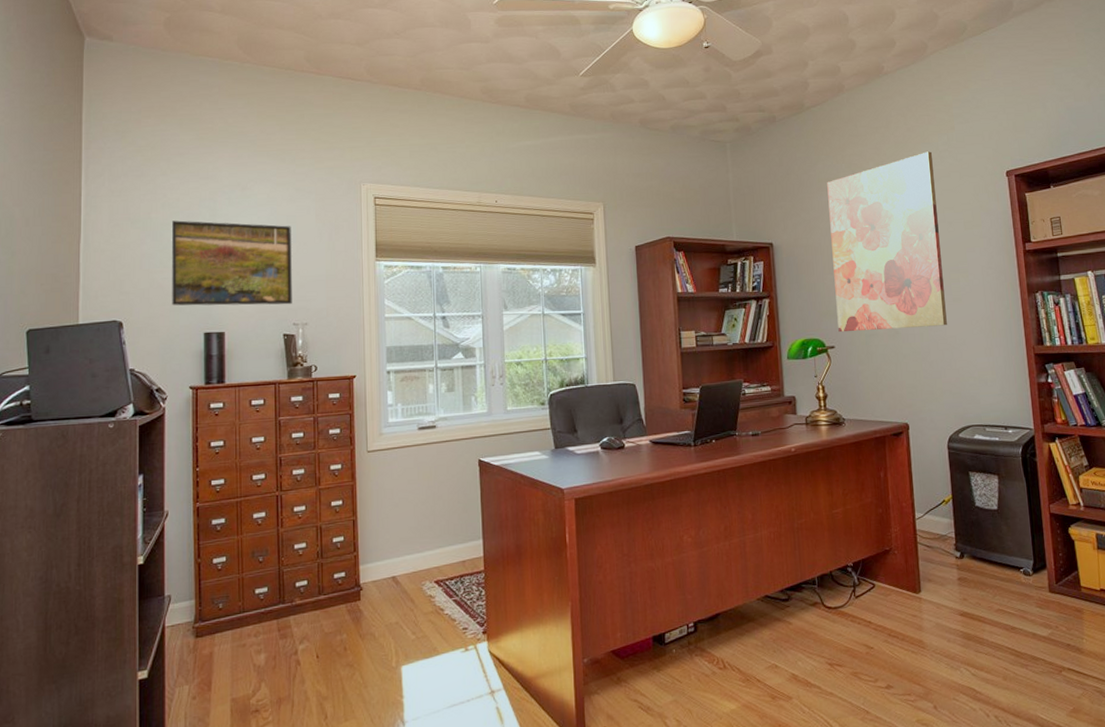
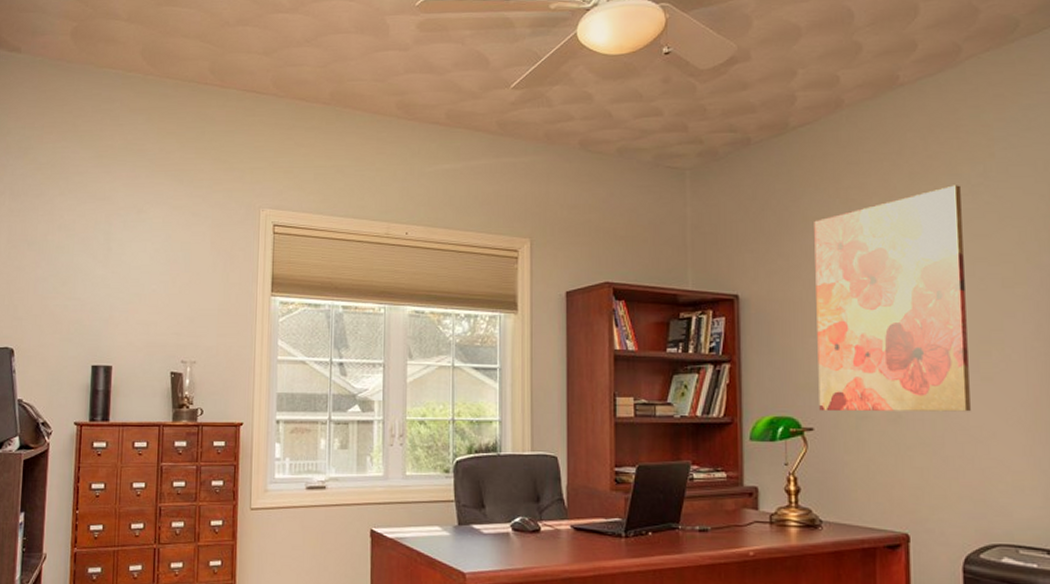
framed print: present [171,220,292,306] -> none [62,244,185,340]

